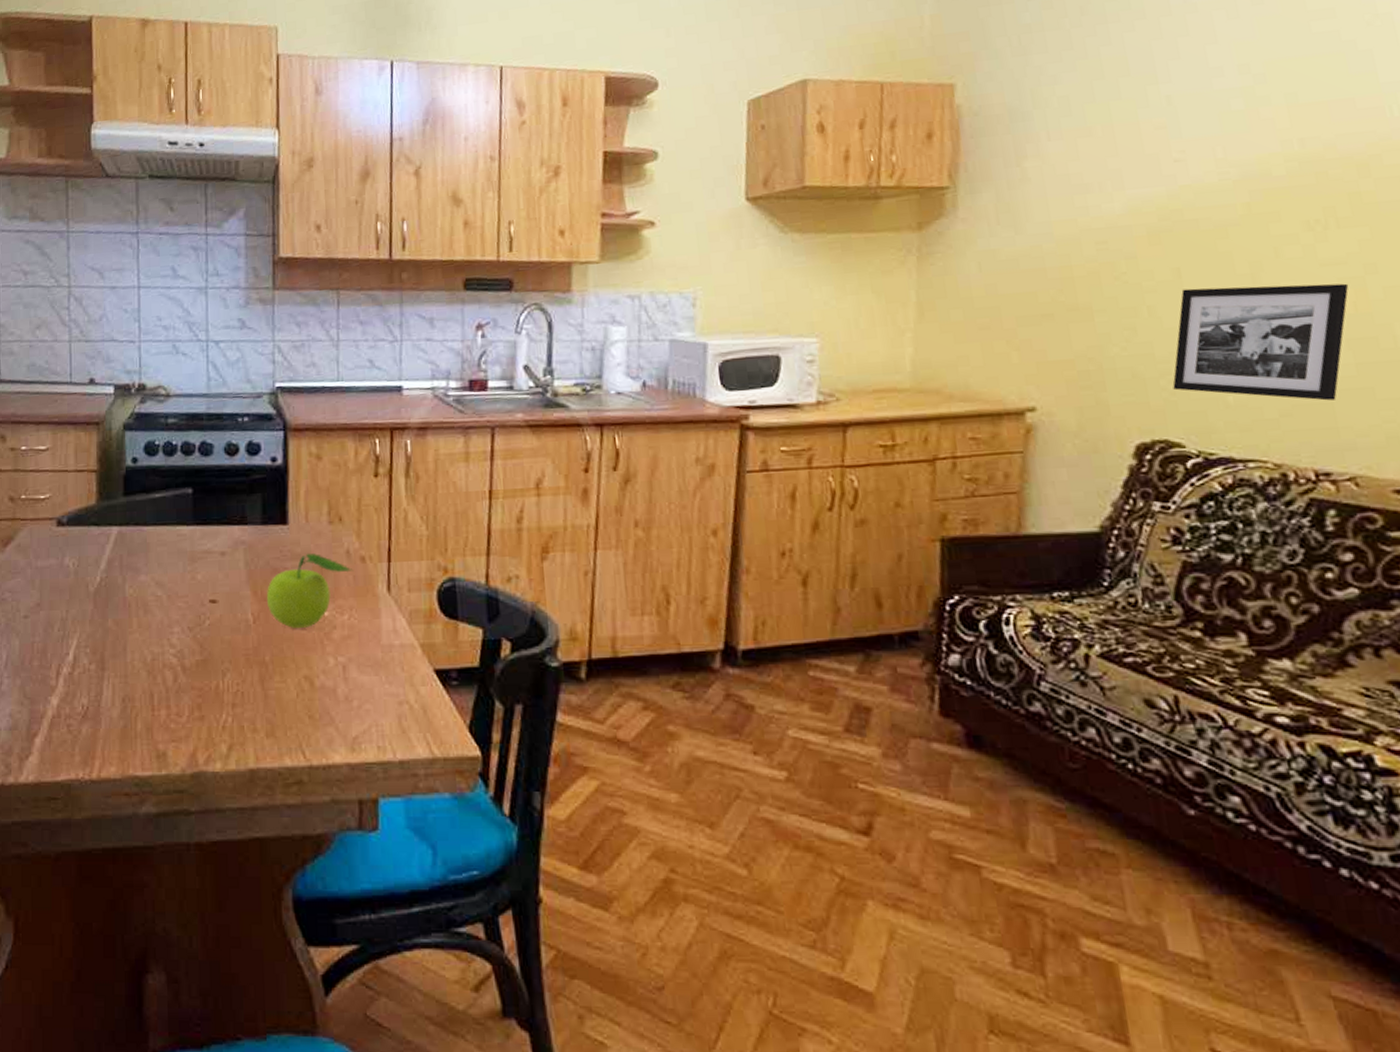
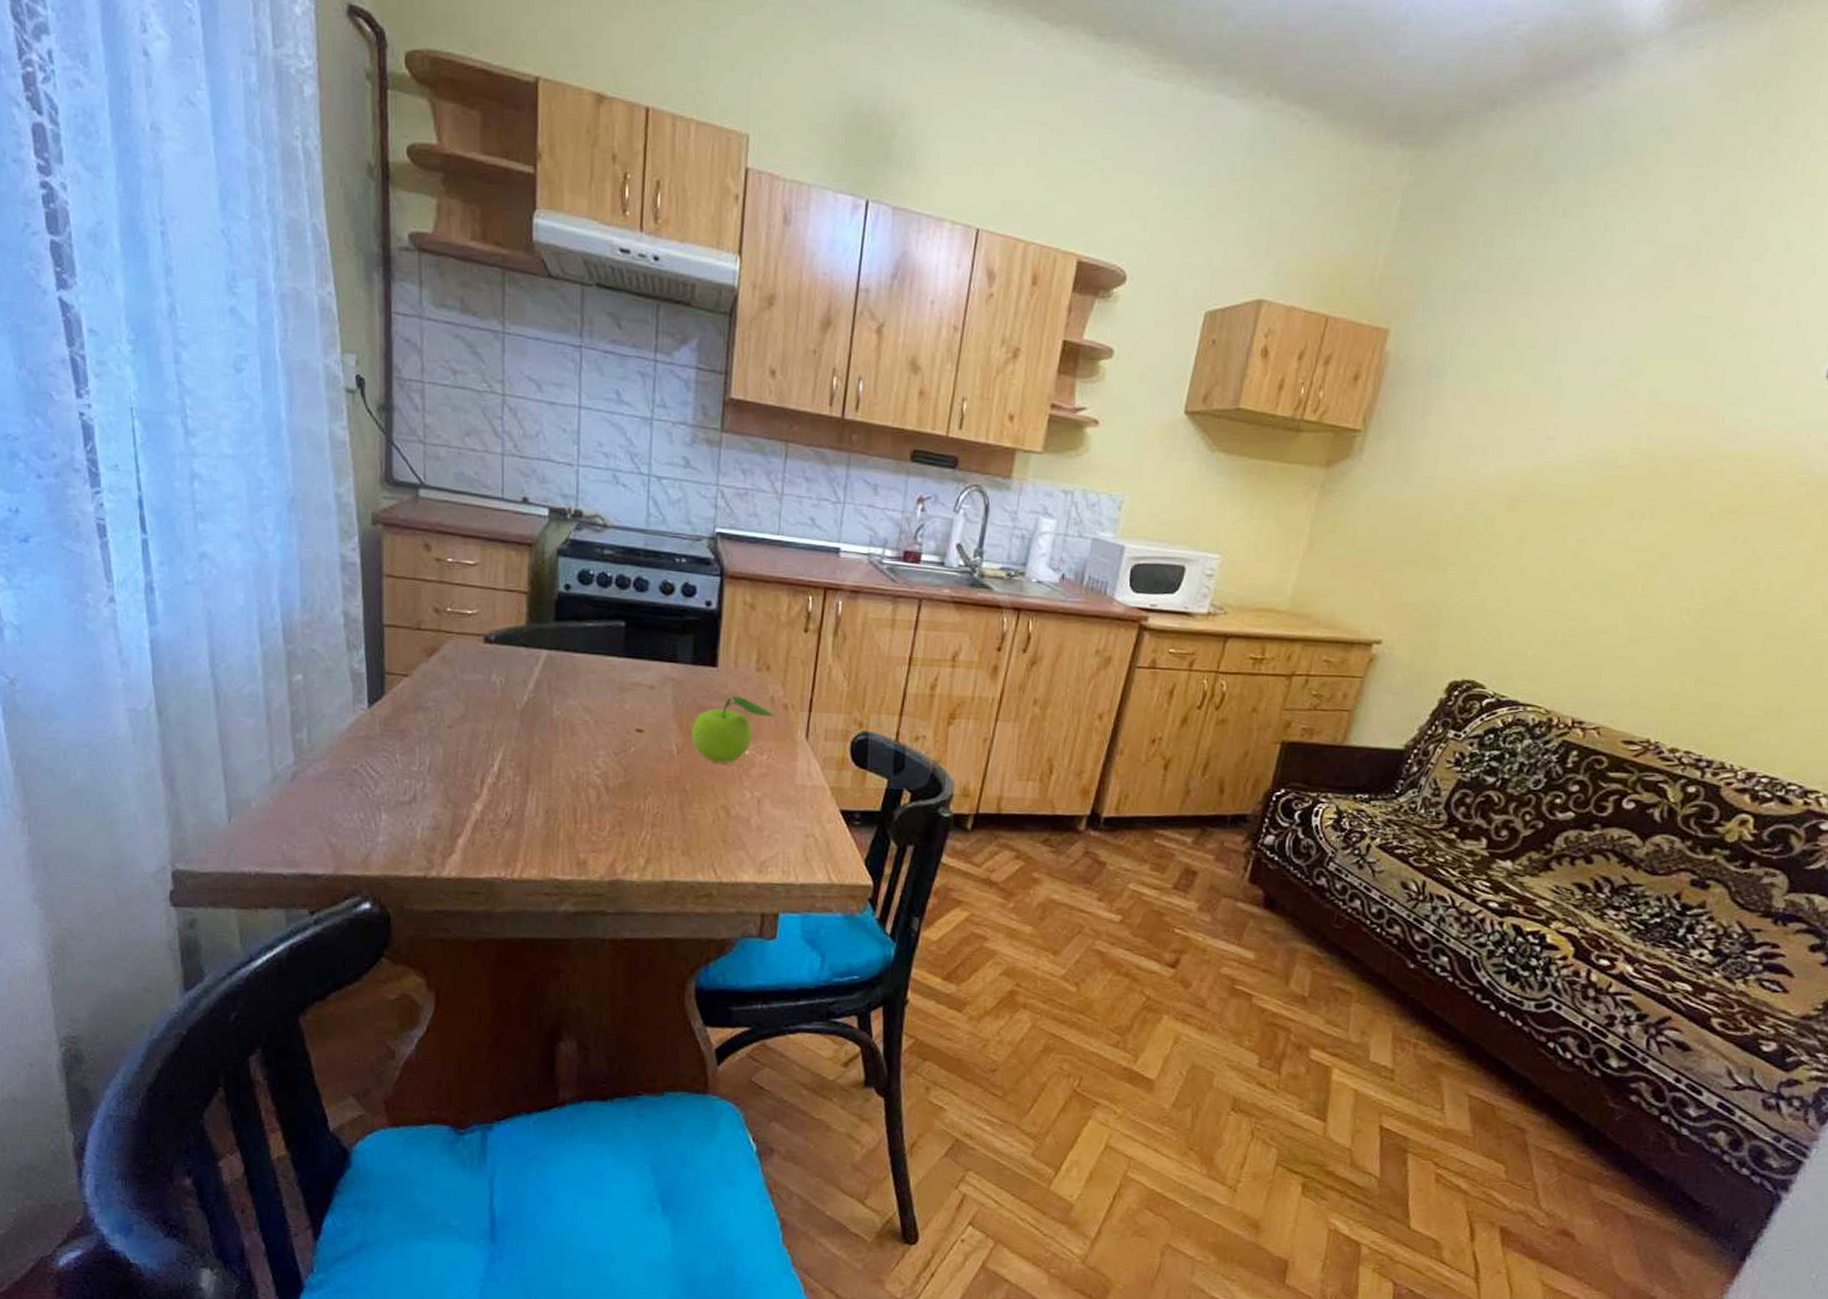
picture frame: present [1172,283,1349,401] -> none [1490,554,1644,664]

